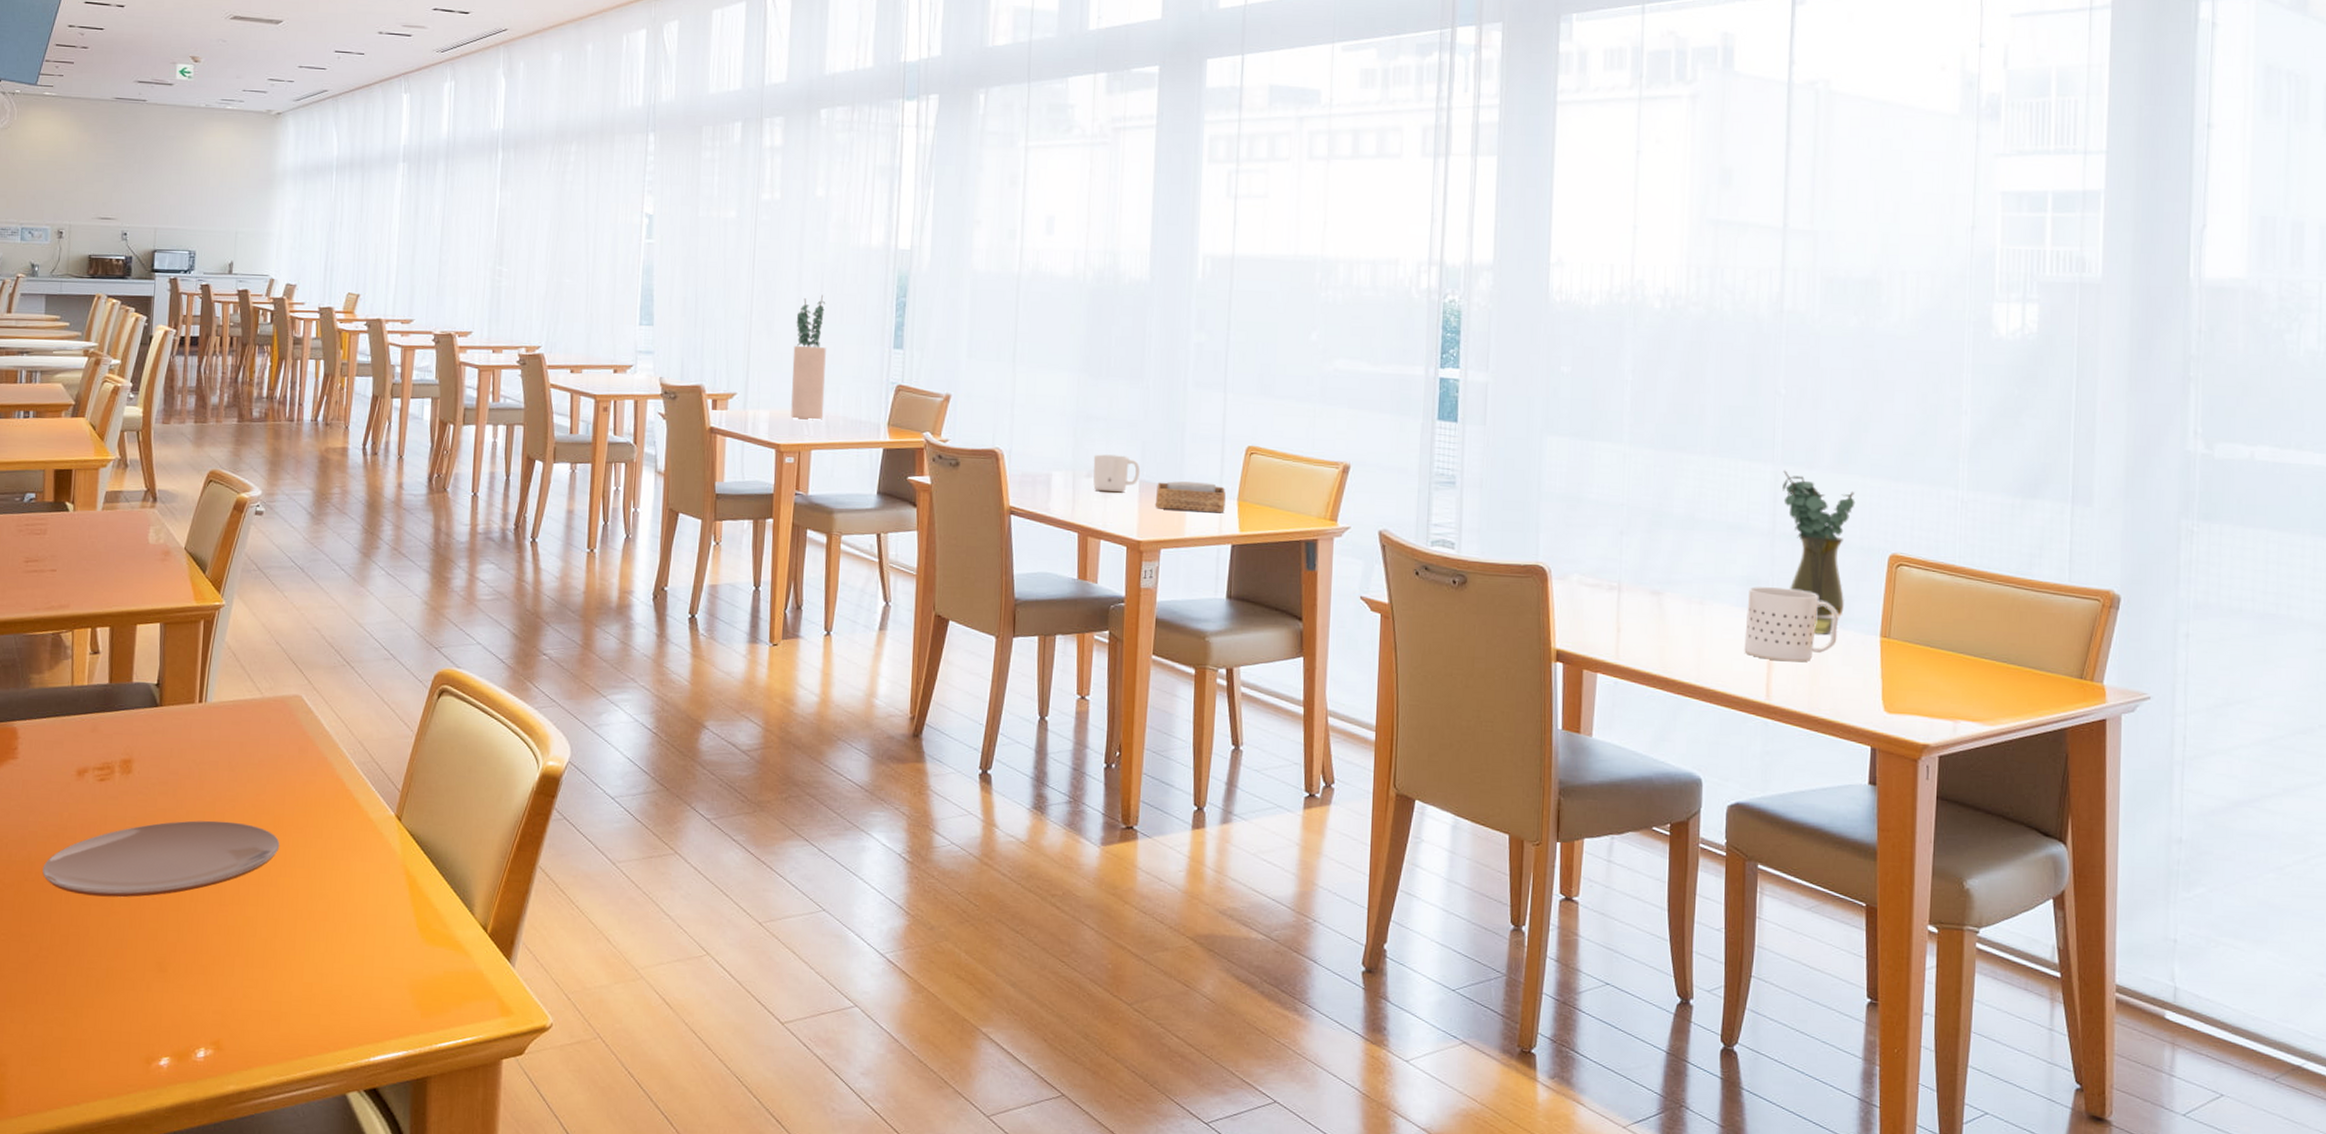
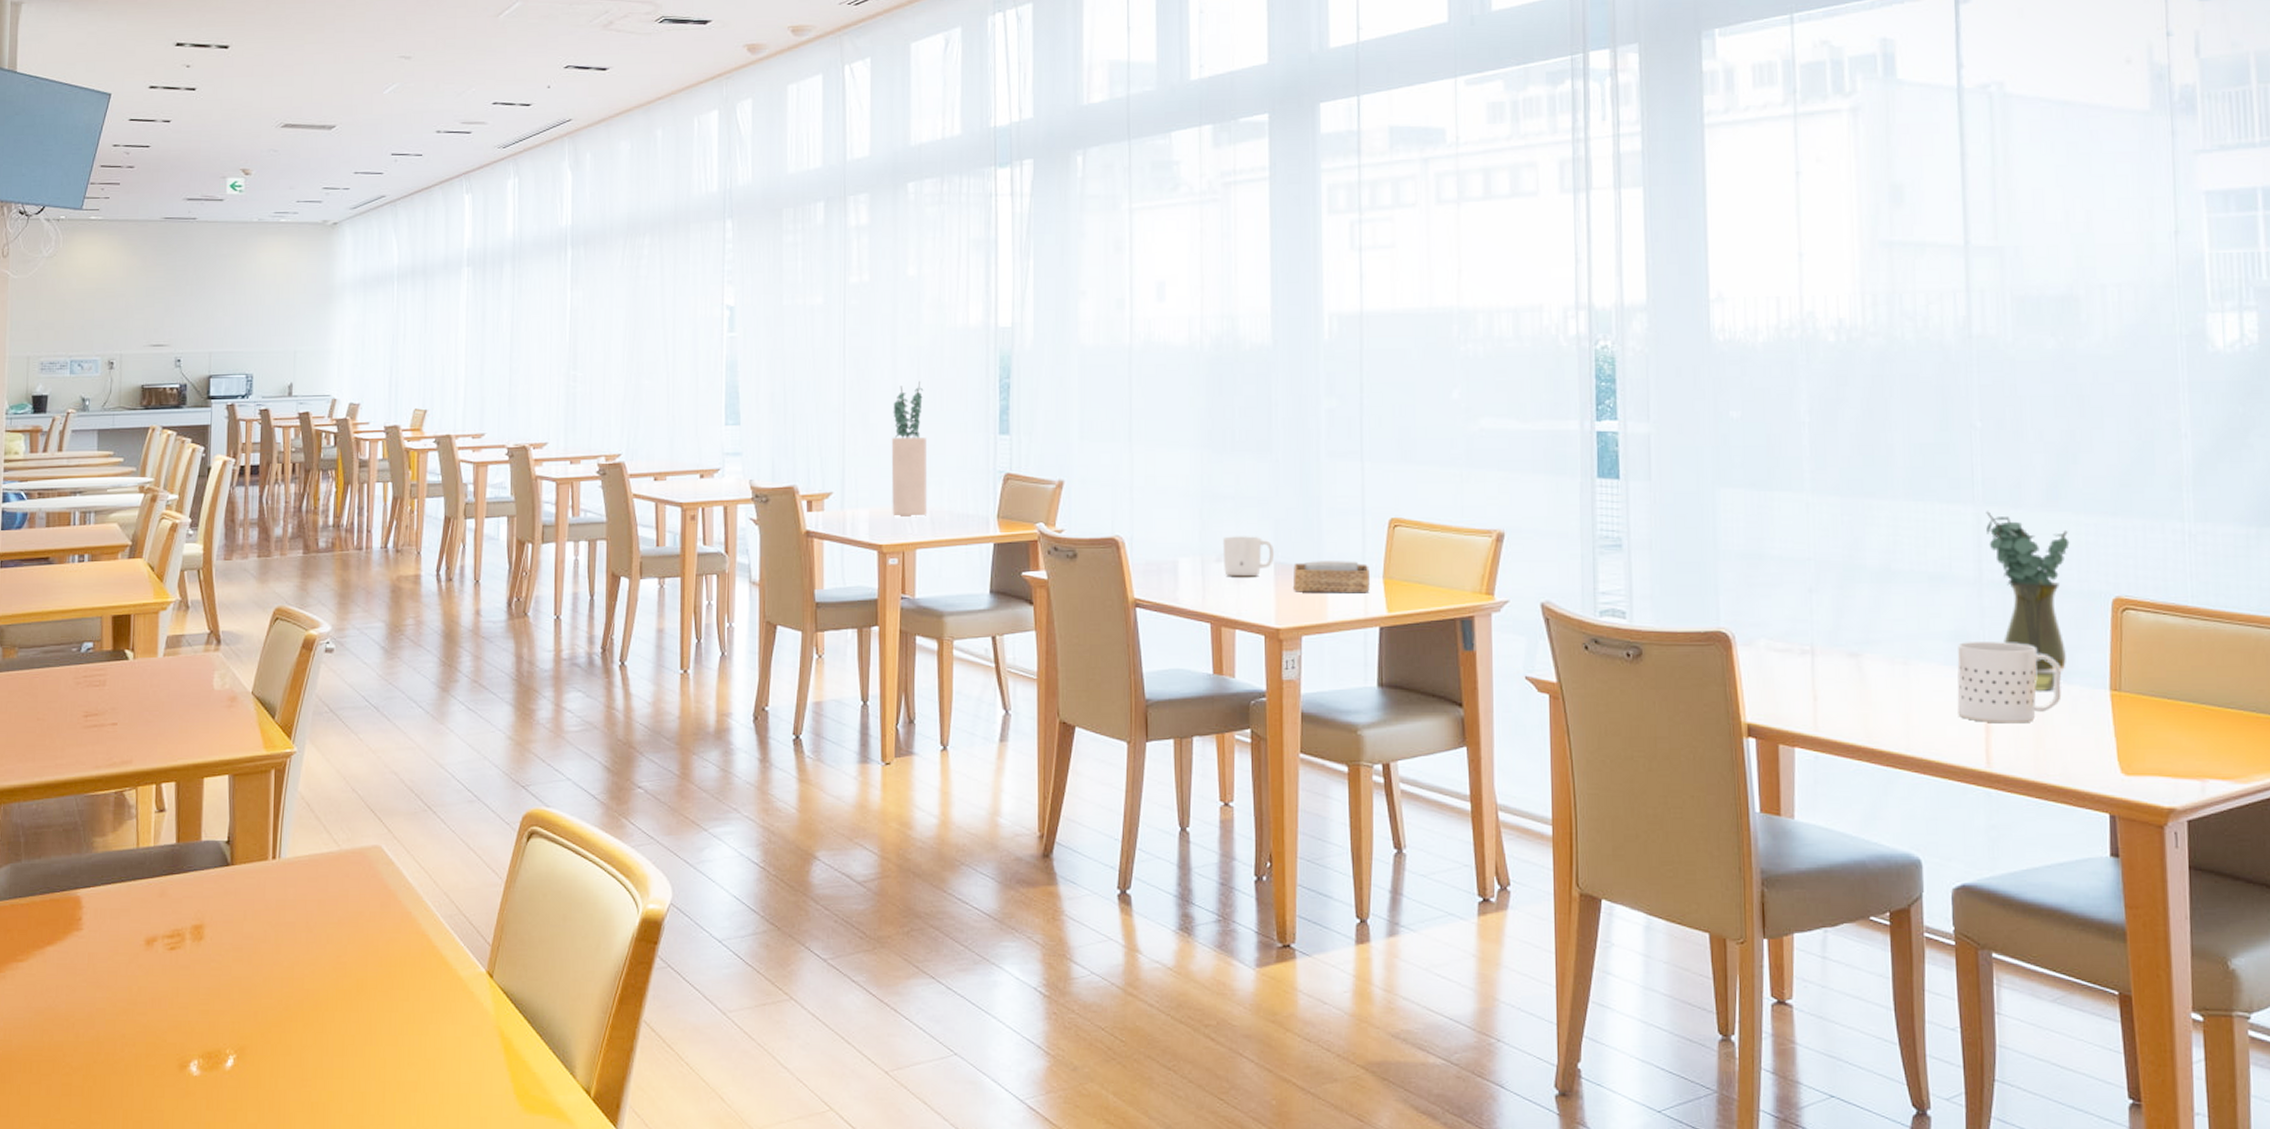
plate: present [42,820,280,898] -> none [112,987,364,1077]

